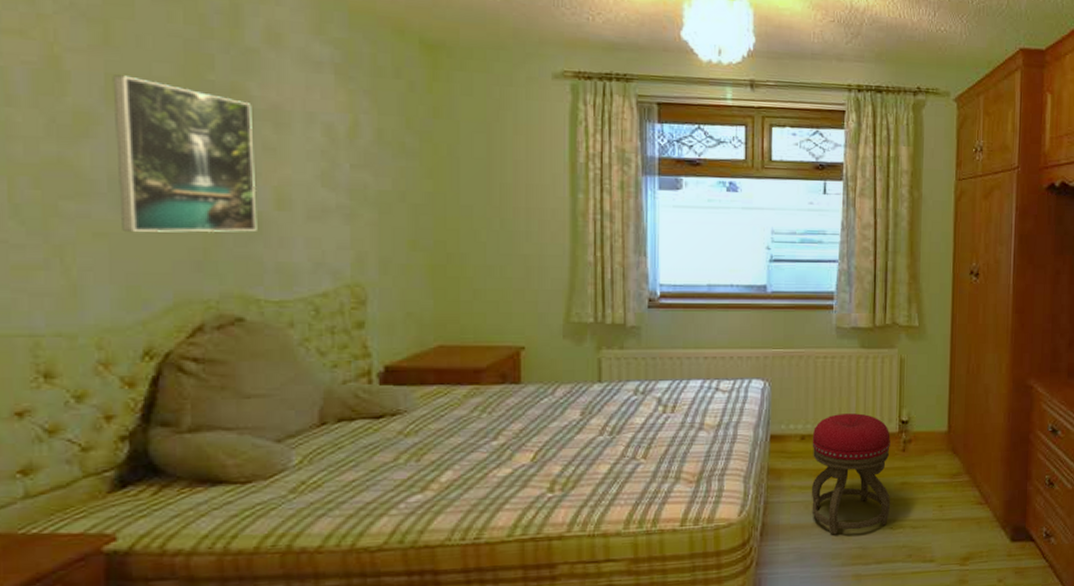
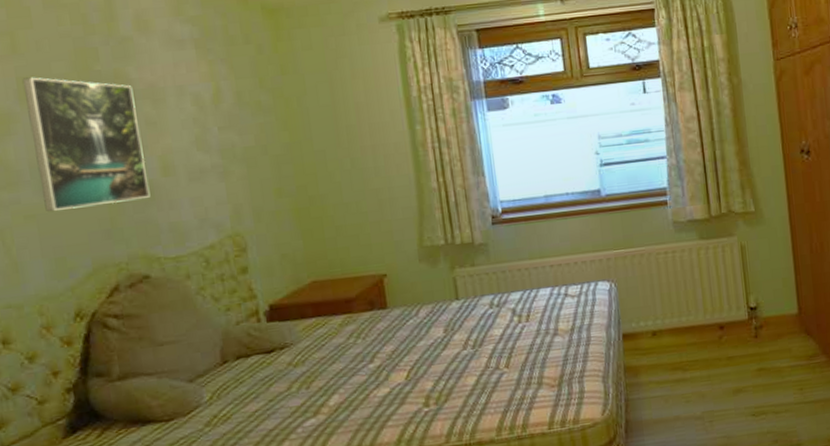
stool: present [811,413,891,535] -> none [663,304,750,427]

